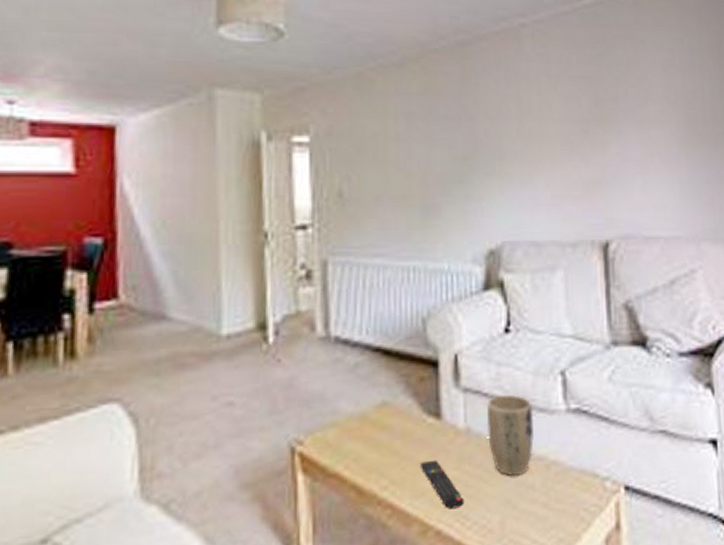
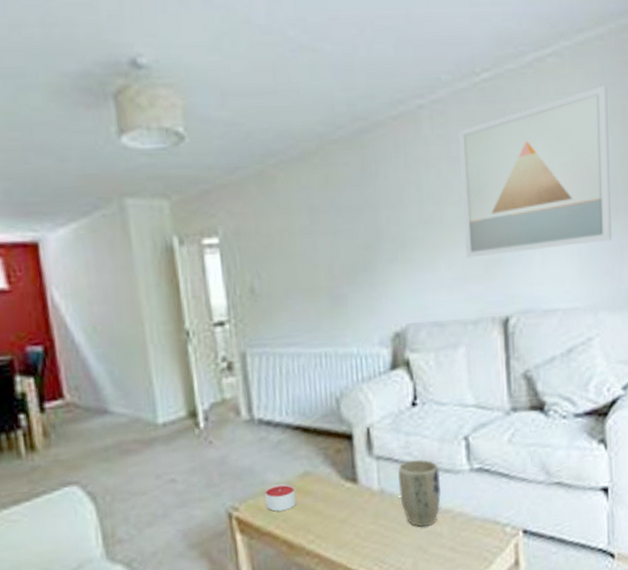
candle: none [335,415,371,448] -> present [265,484,297,512]
remote control: present [419,459,465,509] -> none [340,516,381,556]
wall art: none [559,21,712,177] -> present [458,86,612,258]

